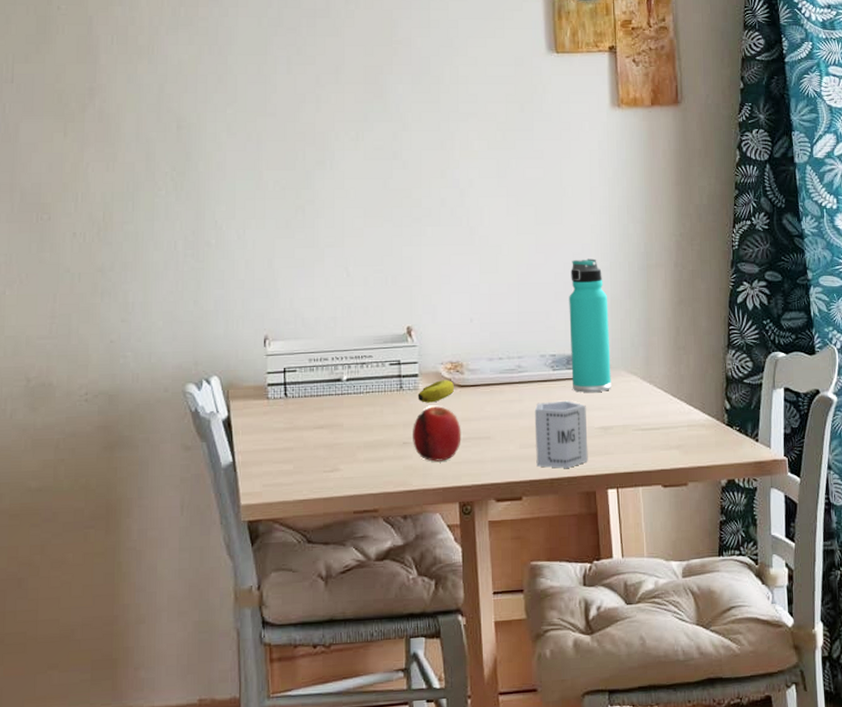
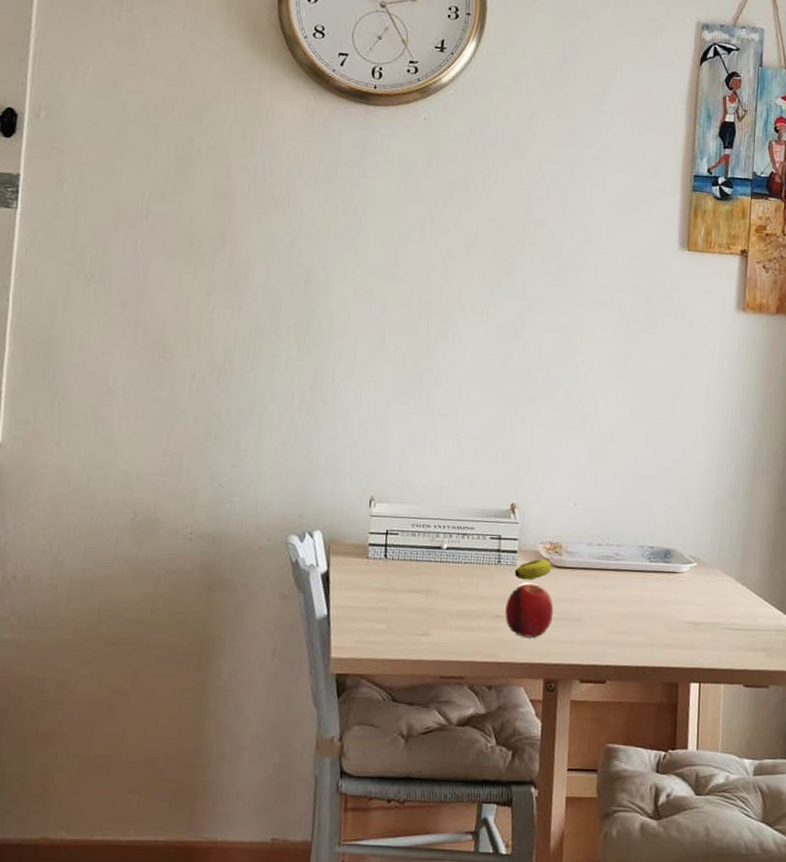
cup: present [534,400,588,468] -> none [623,591,678,658]
thermos bottle: present [569,259,611,392] -> none [667,457,712,588]

